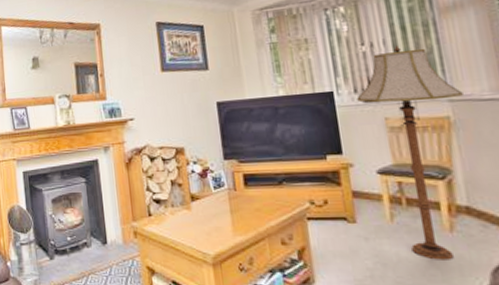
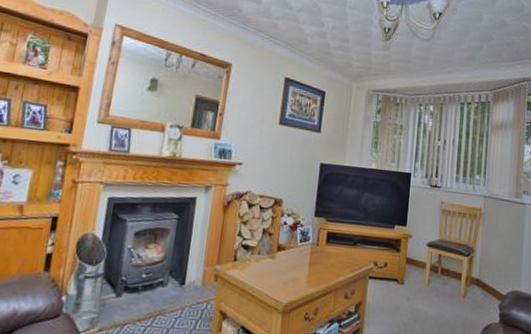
floor lamp: present [356,46,463,260] -> none [426,147,493,320]

